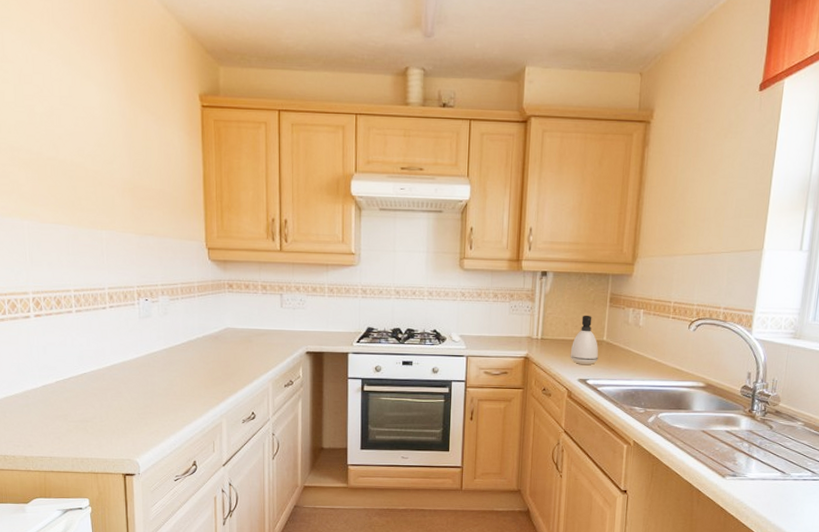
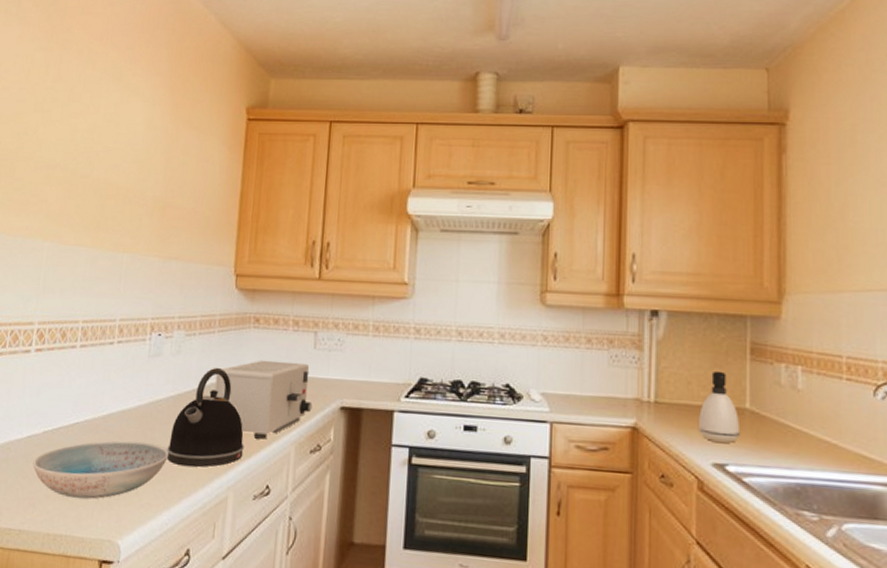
dish: none [51,385,169,431] -> present [33,440,170,499]
kettle: none [166,324,231,402] -> present [166,367,244,467]
toaster: none [200,318,283,379] -> present [214,360,313,439]

